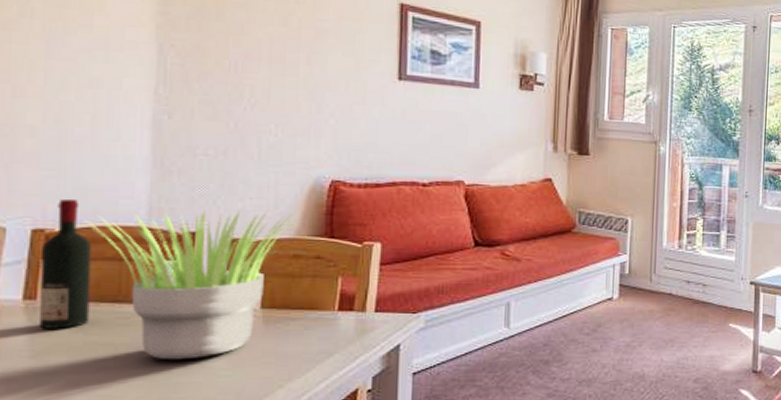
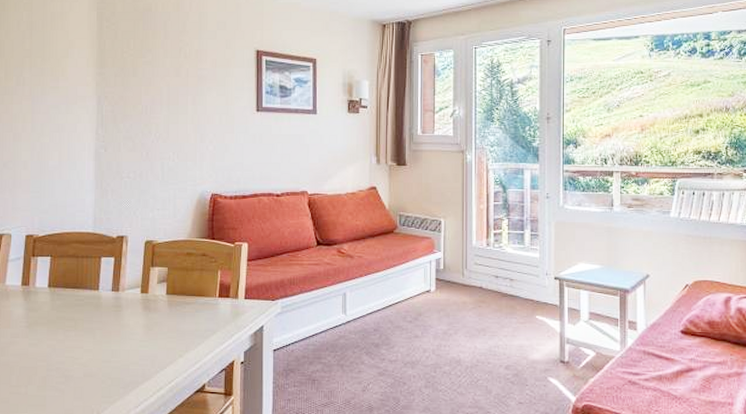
wine bottle: present [40,199,92,329] -> none [31,213,61,307]
potted plant: present [85,210,294,361] -> none [56,219,187,333]

